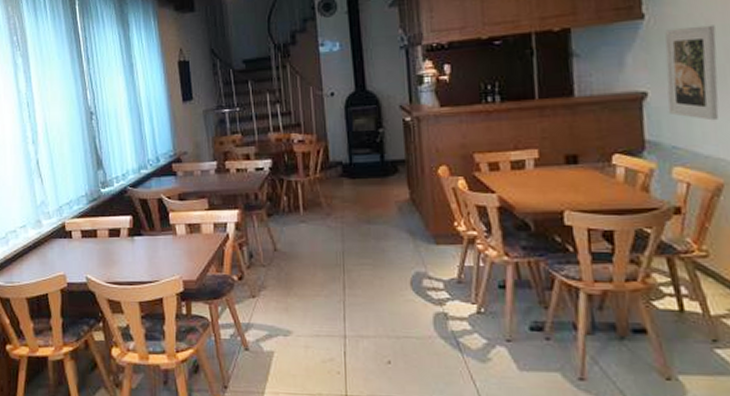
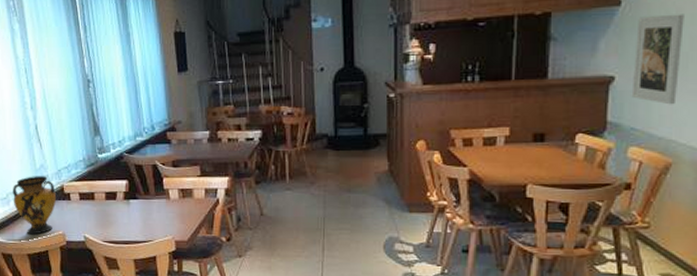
vase: none [12,213,57,277] -> present [13,176,56,235]

